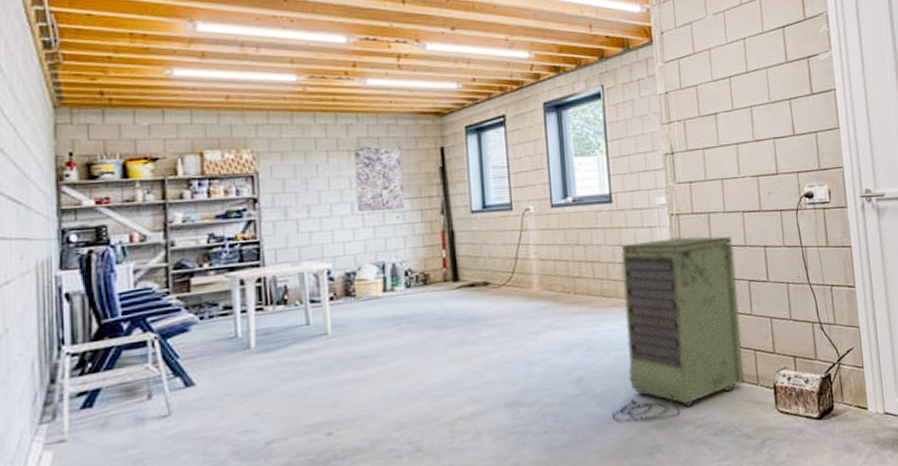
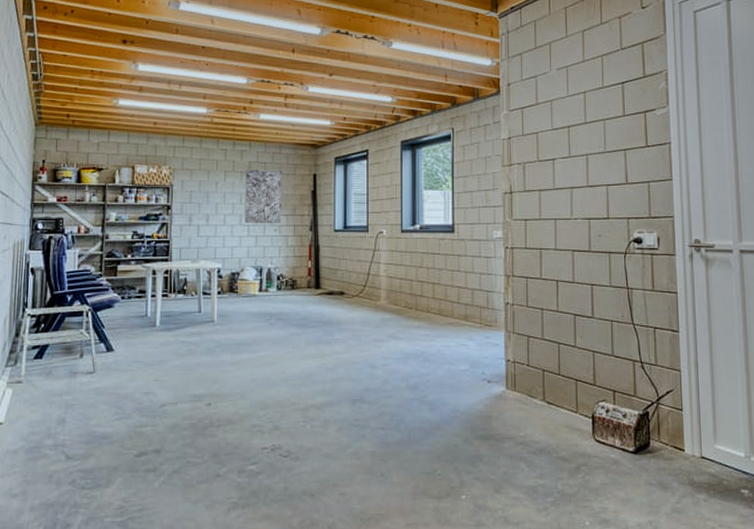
storage cabinet: present [612,236,745,422] -> none [441,269,565,433]

